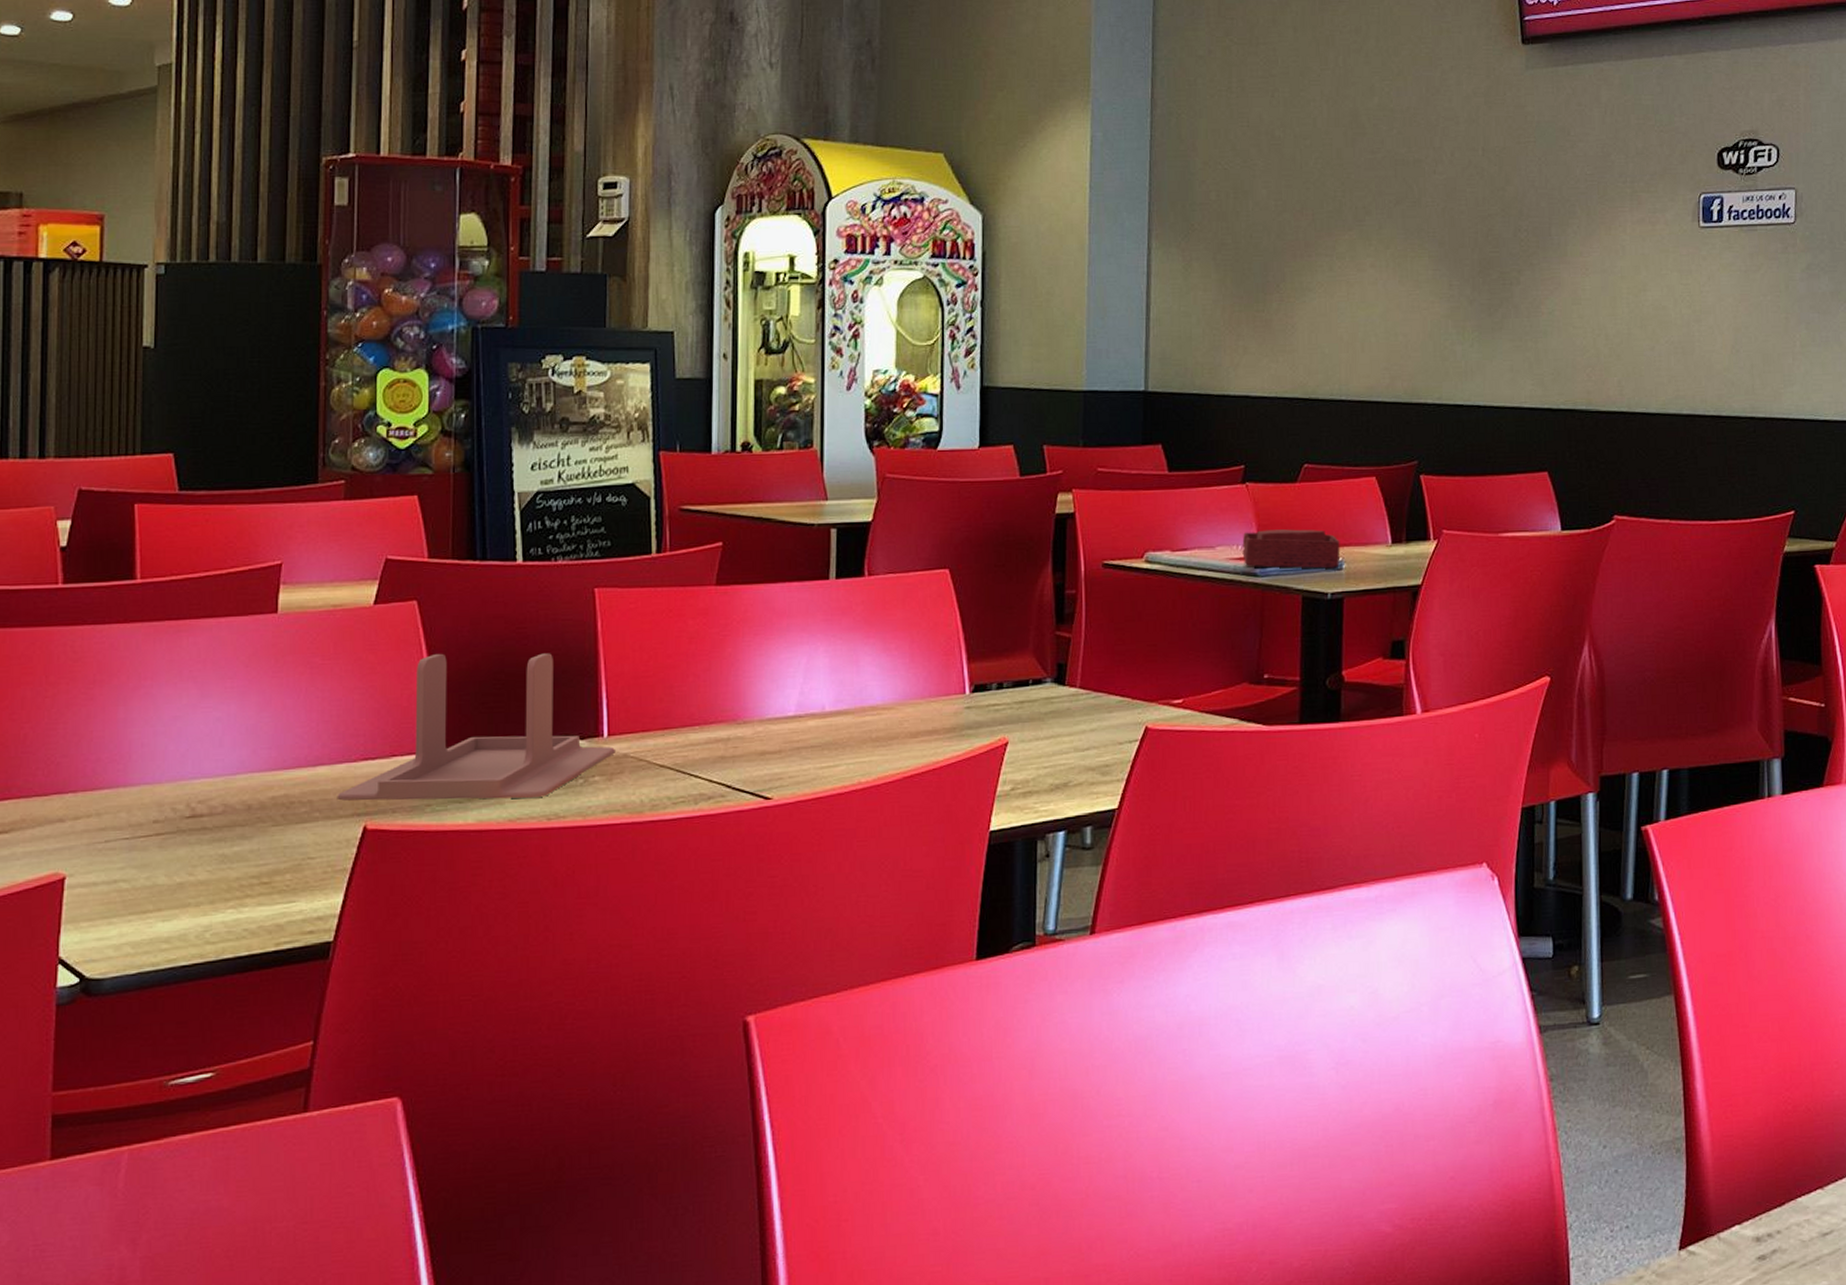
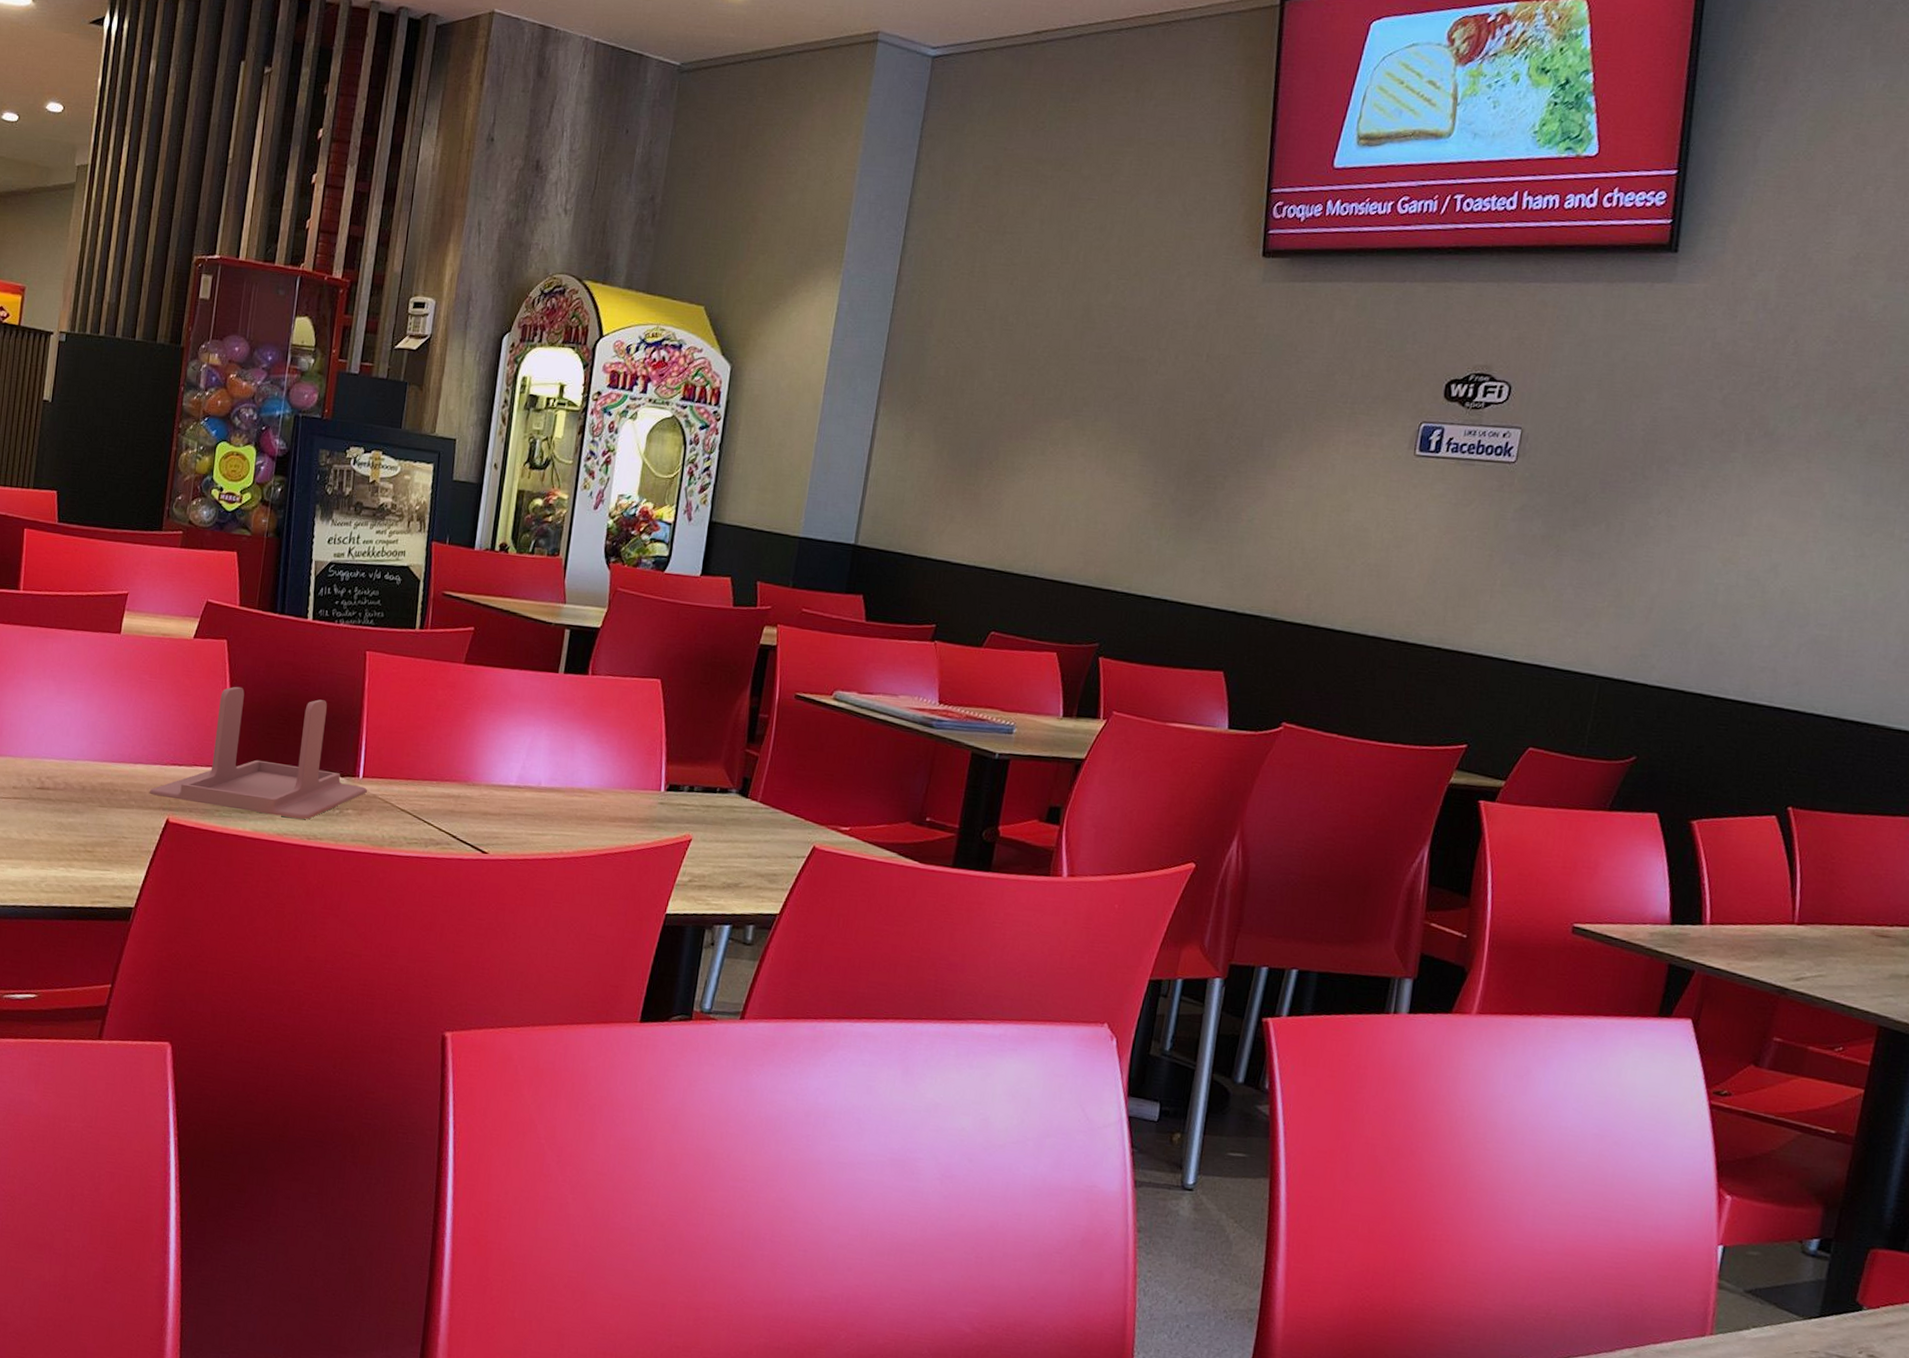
napkin holder: present [1242,529,1341,569] -> none [922,686,1014,732]

